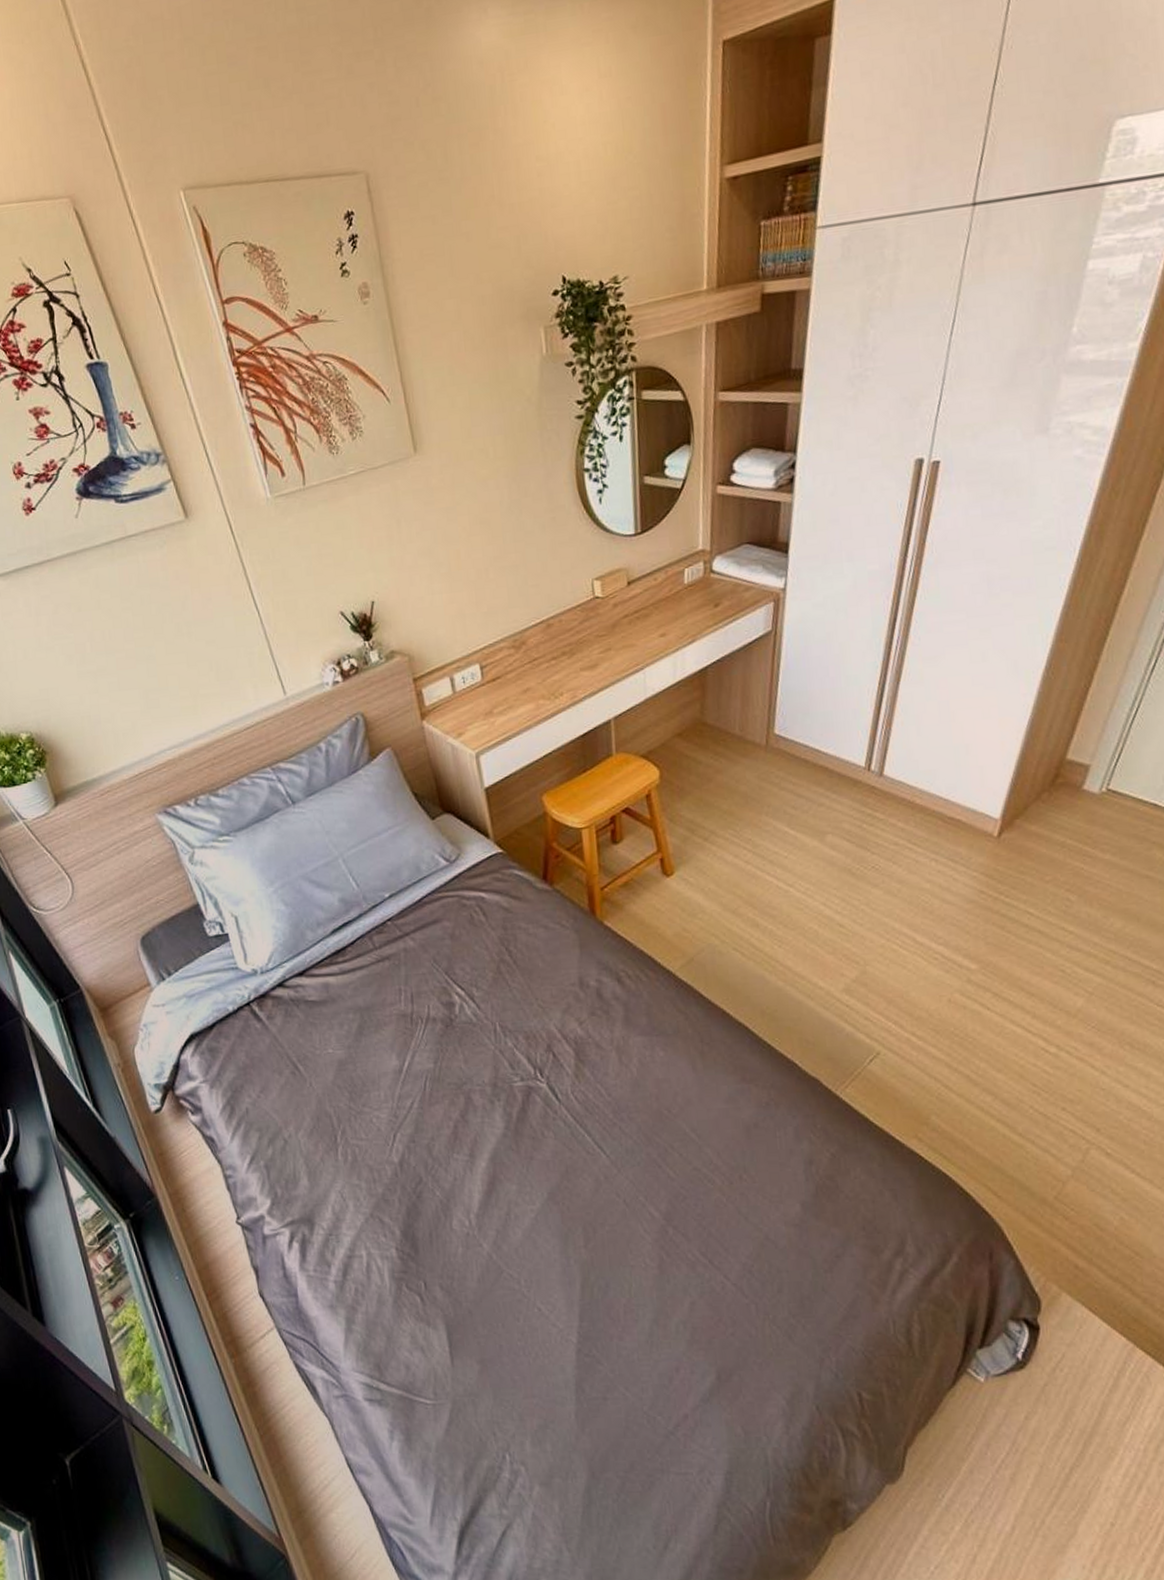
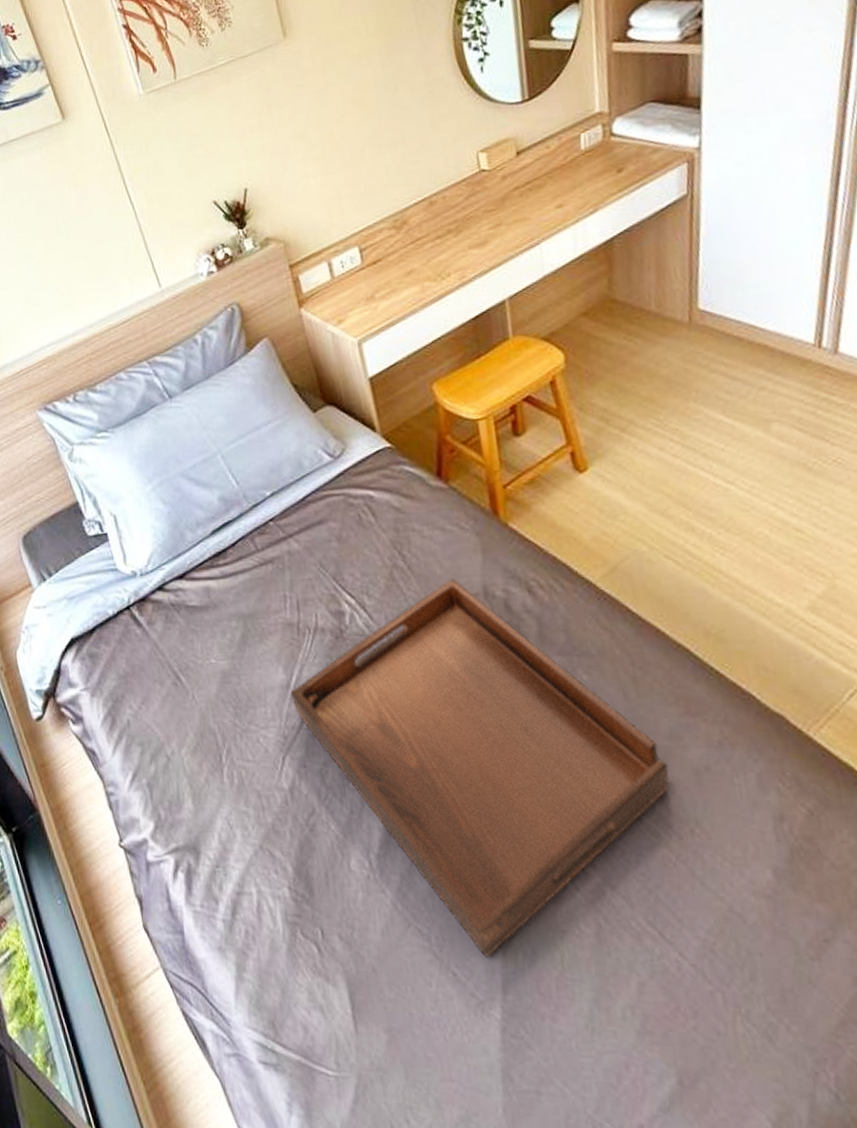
serving tray: none [403,970,725,1293] -> present [290,577,670,957]

